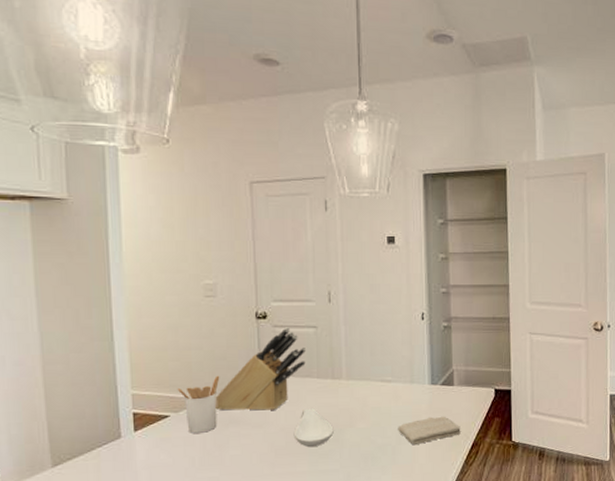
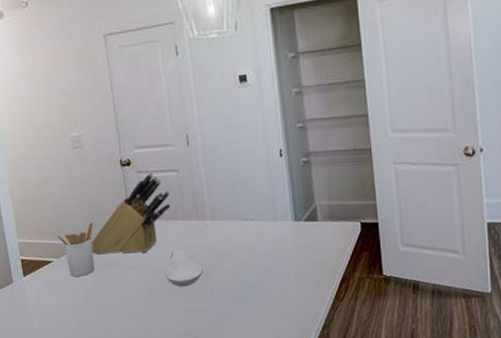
washcloth: present [398,416,461,445] -> none [265,252,329,281]

